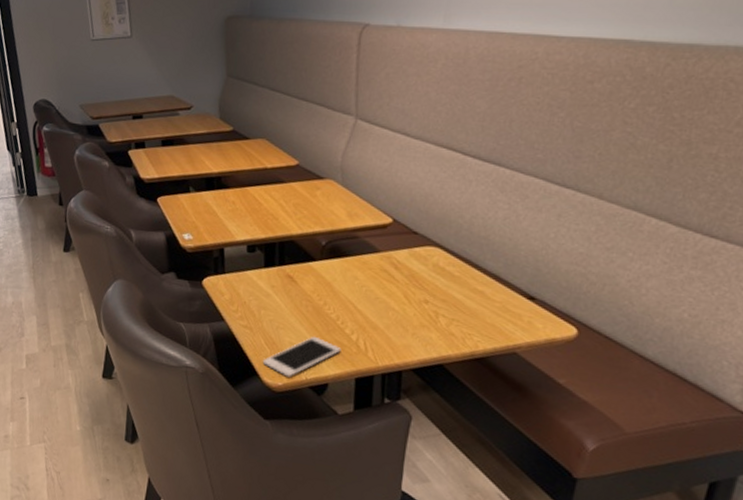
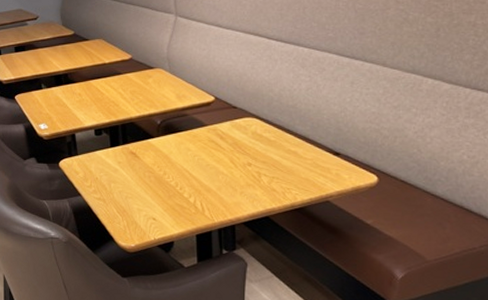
cell phone: present [262,336,341,378] -> none [116,202,182,239]

